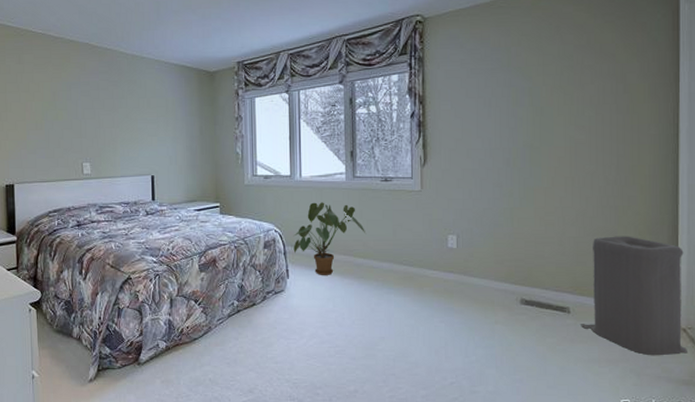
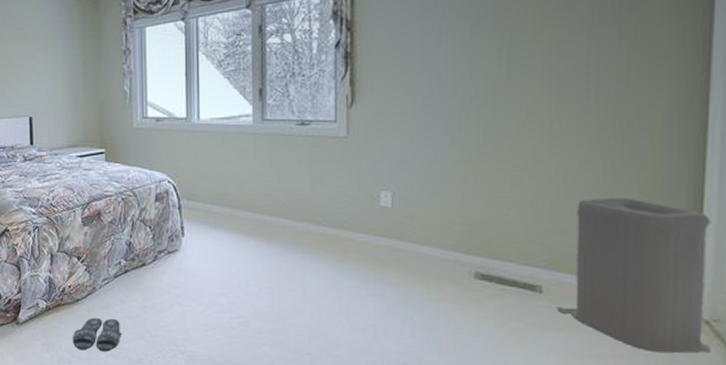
slippers: none [191,354,236,385] -> present [73,317,123,352]
house plant: present [293,202,367,275] -> none [189,149,278,234]

